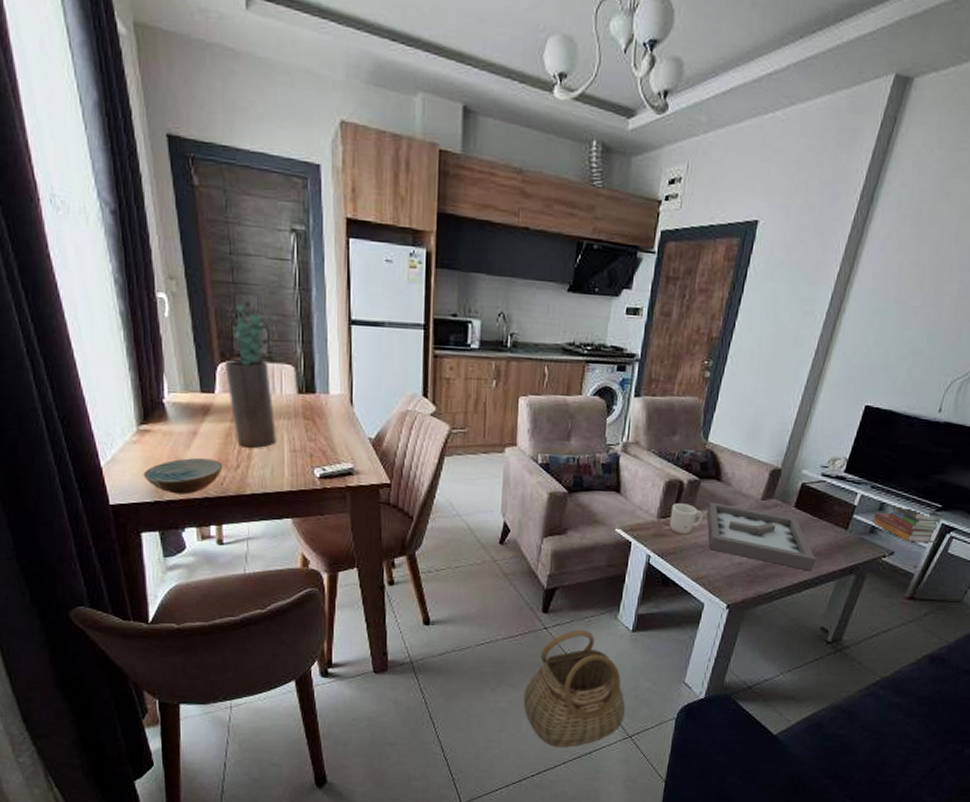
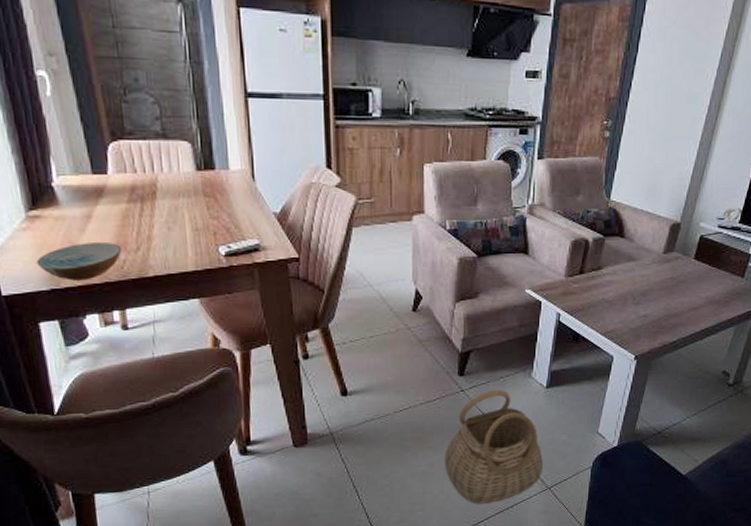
vase: present [224,297,277,448] -> none [115,73,177,228]
mug: present [669,503,703,534] -> none [577,261,609,291]
decorative tray: present [707,502,816,571] -> none [612,259,716,319]

